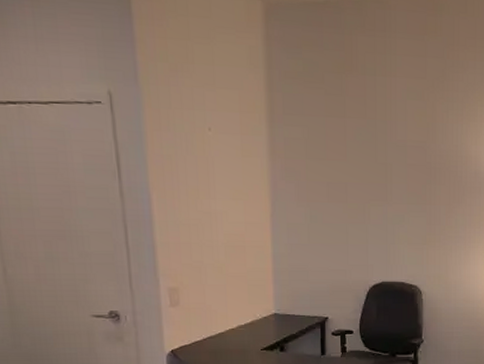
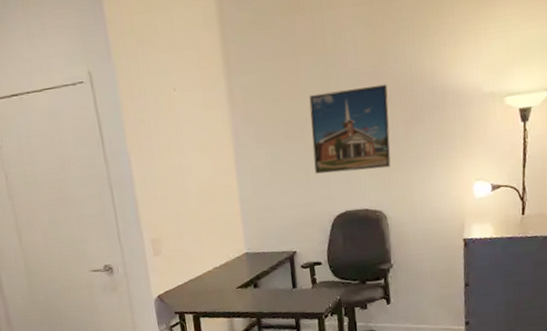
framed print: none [354,159,433,244] -> present [309,84,391,174]

